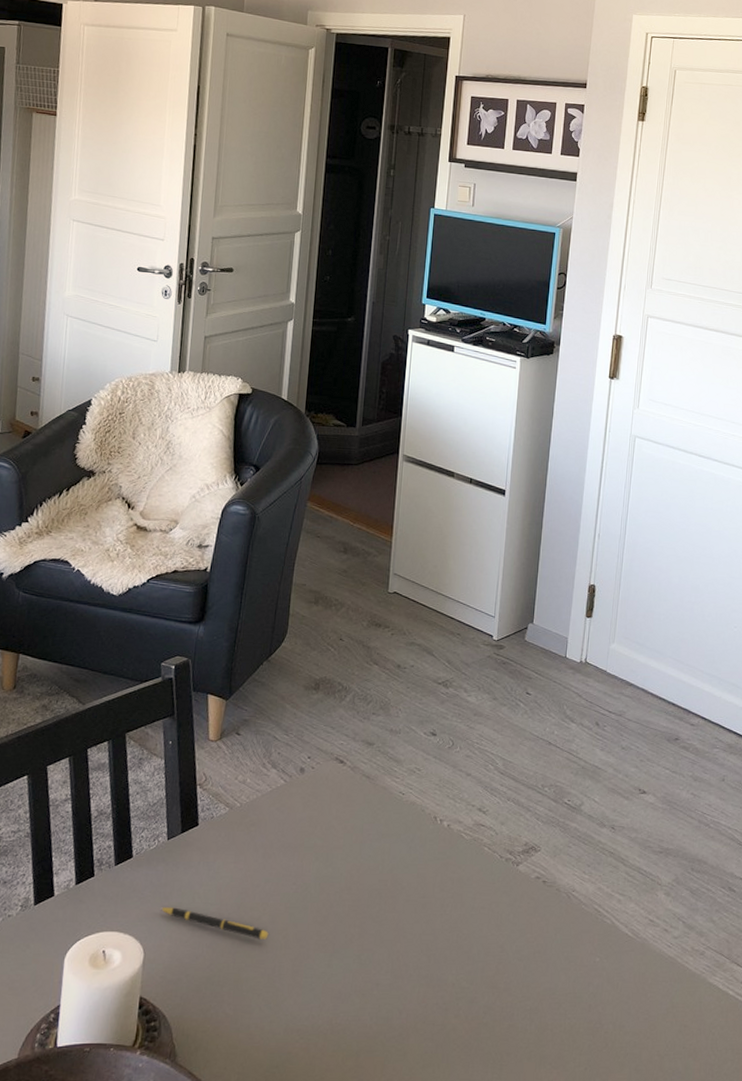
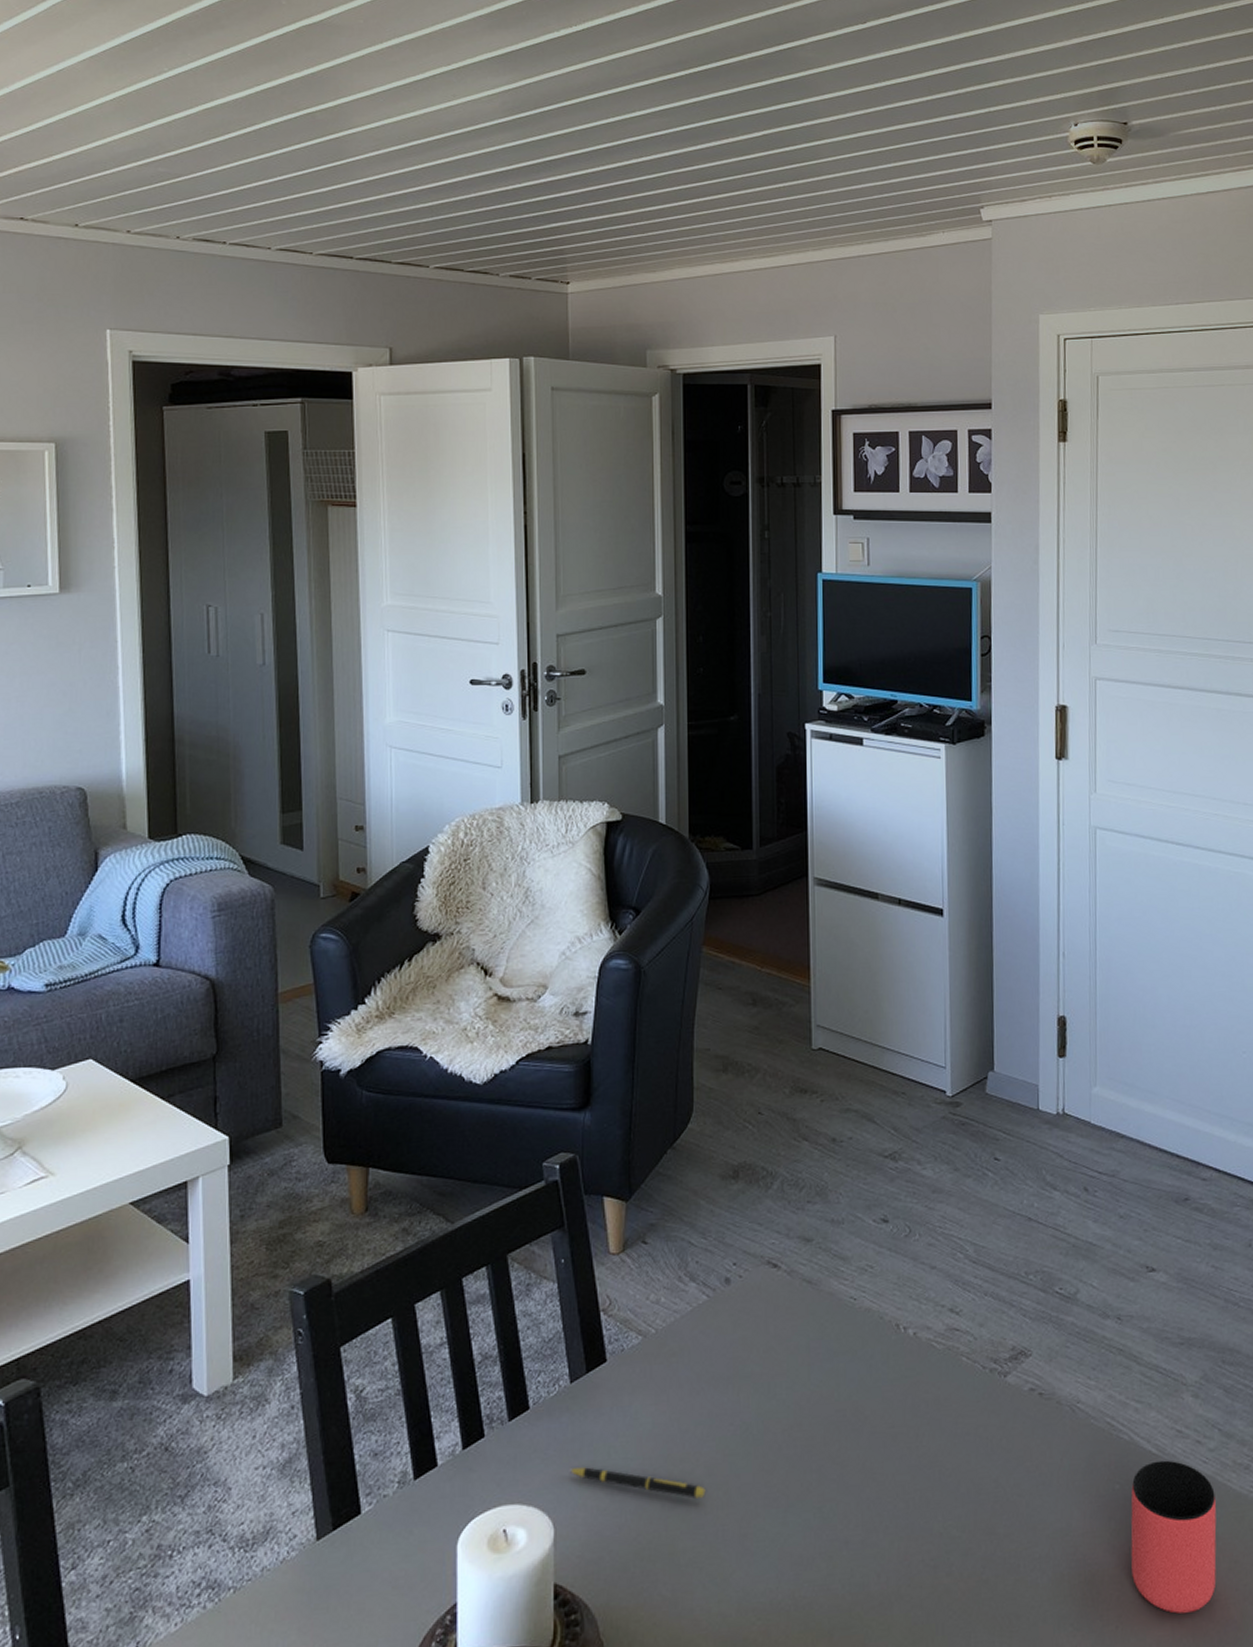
cup: none [602,942,675,1062] -> present [1131,1460,1217,1614]

